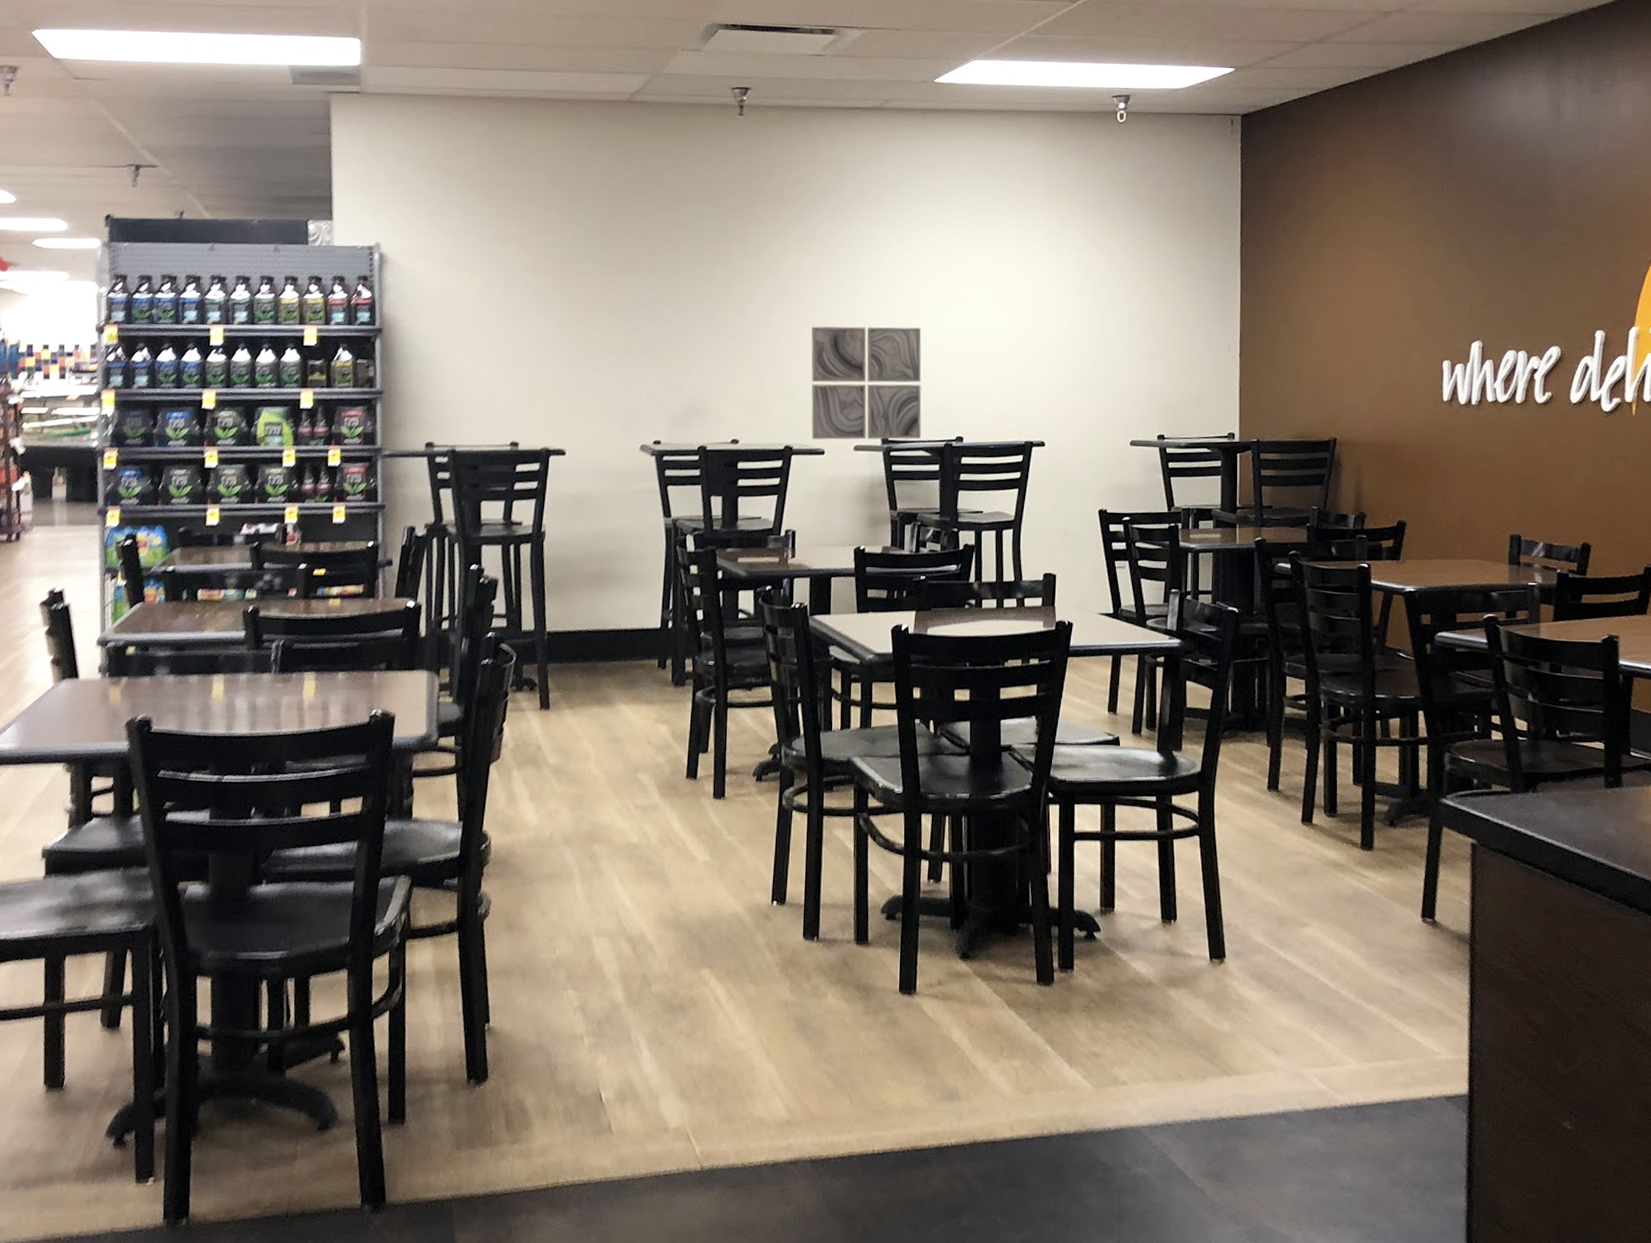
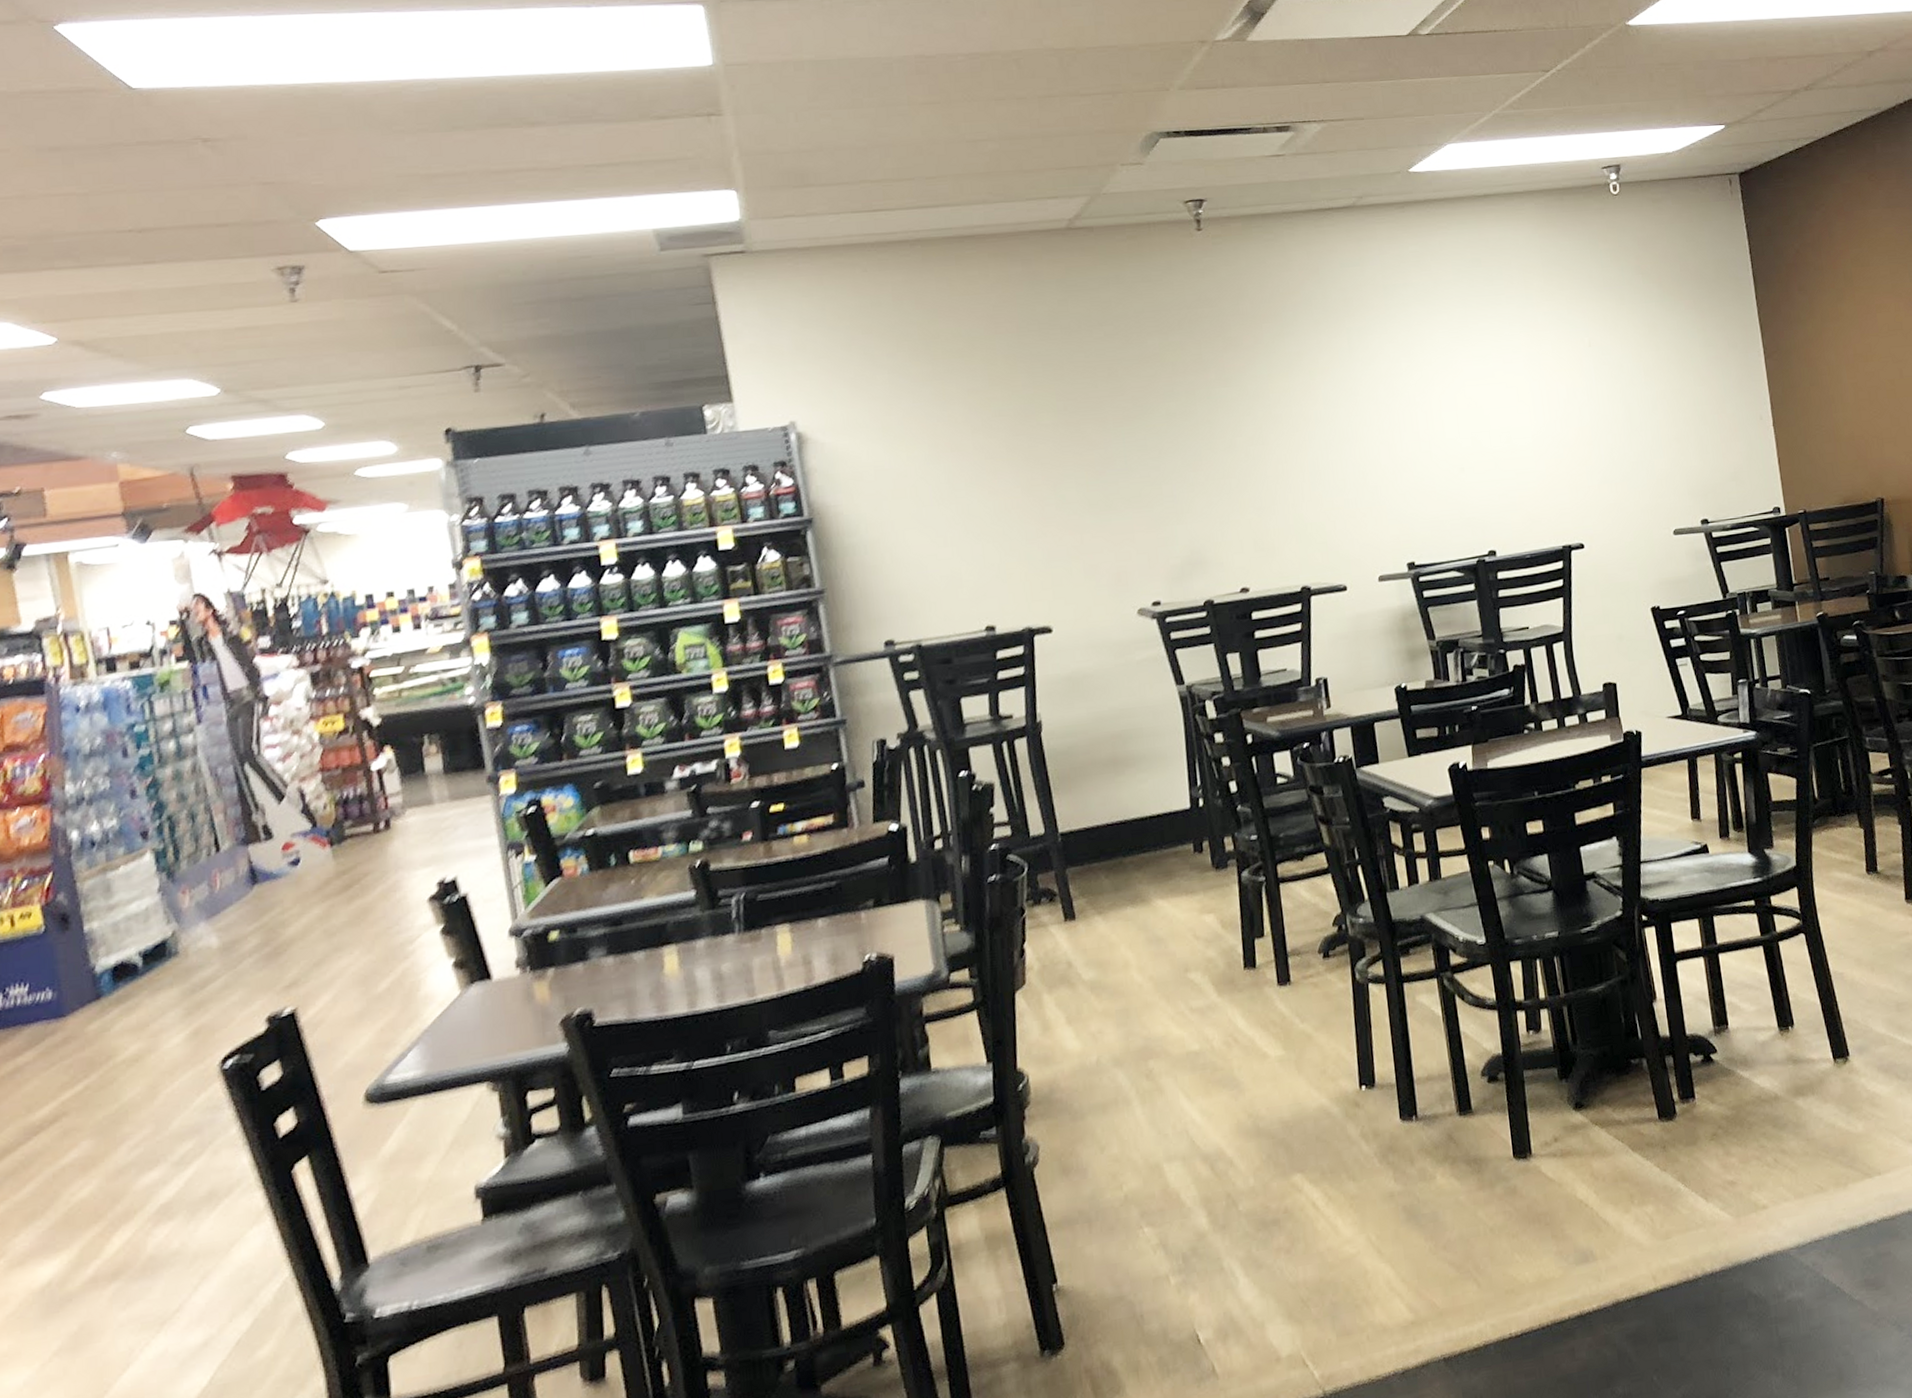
wall art: present [811,326,922,440] -> none [1313,439,1450,576]

